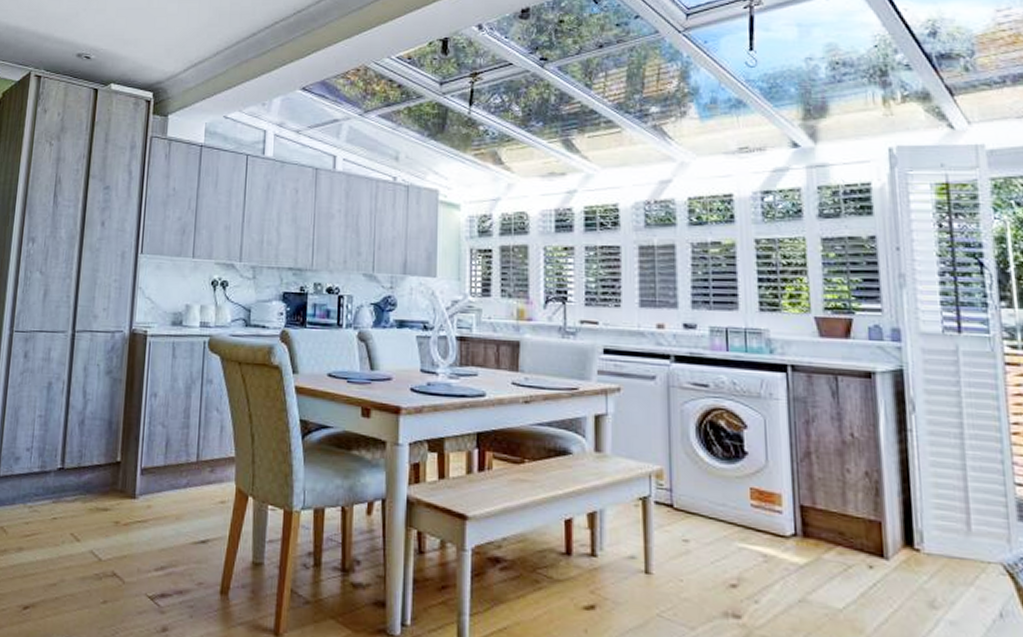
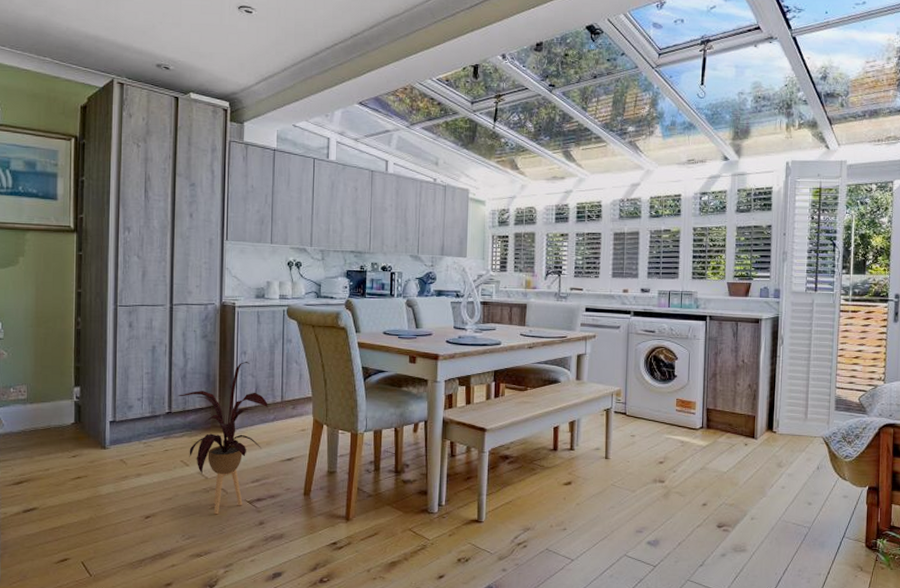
house plant: none [72,406,181,612] -> present [177,362,268,515]

